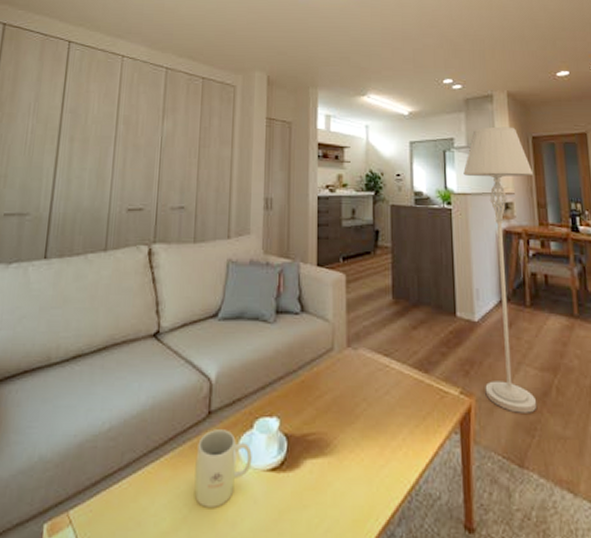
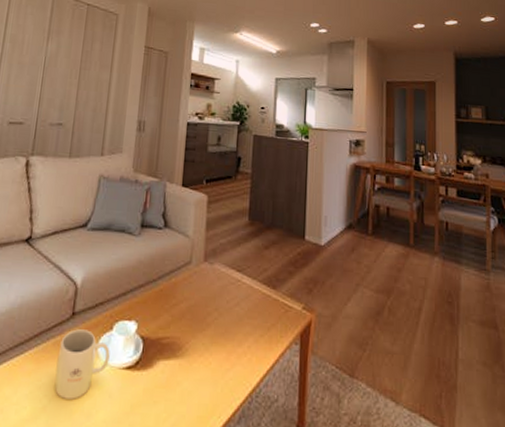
floor lamp: present [463,126,537,413] -> none [322,70,385,330]

